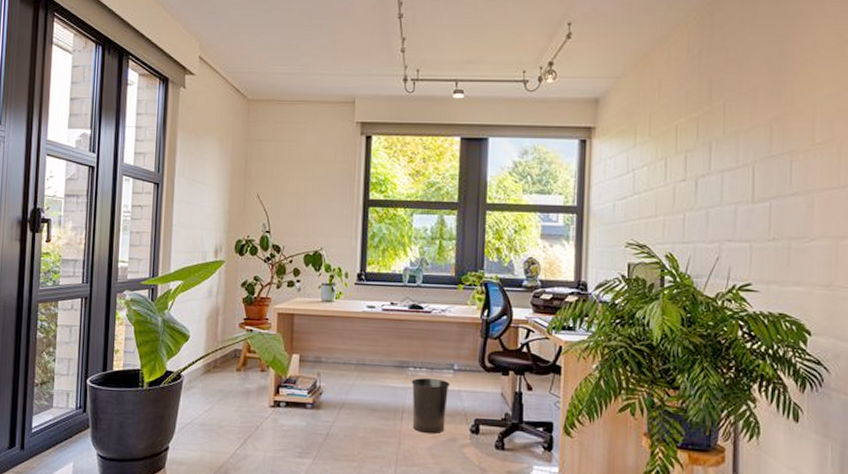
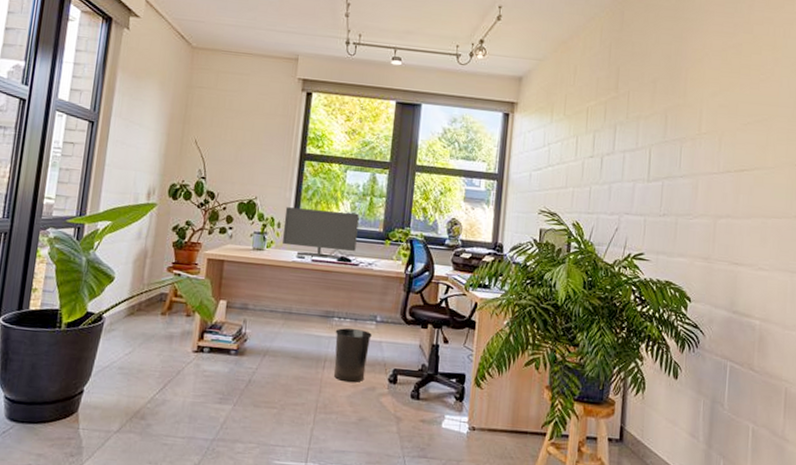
computer monitor: none [350,256,429,308] -> present [281,207,359,260]

